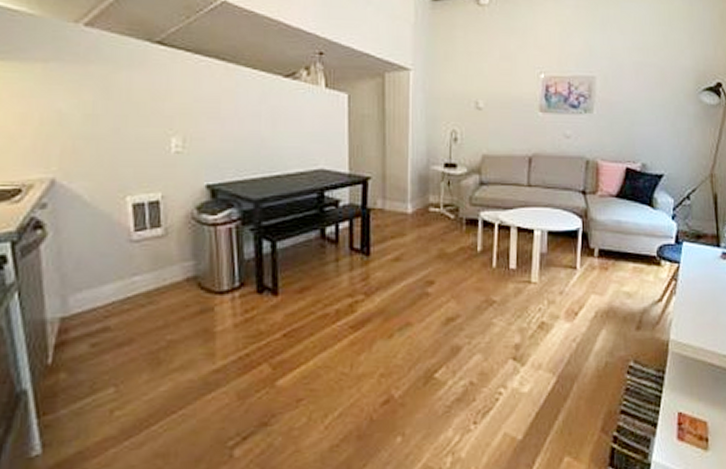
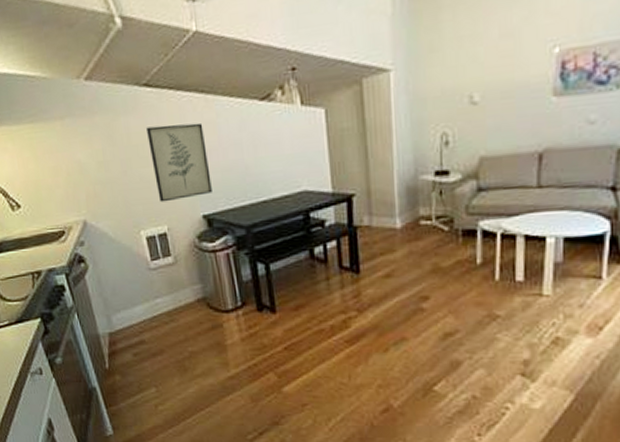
wall art: none [152,85,222,167] -> present [147,122,212,203]

